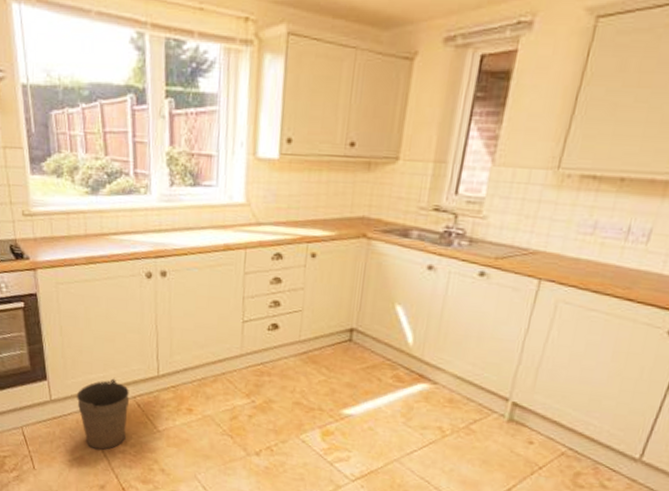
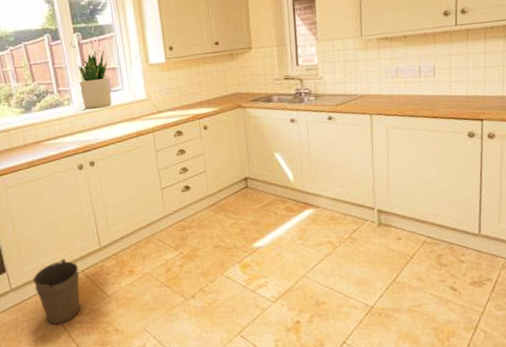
planter: none [162,127,202,207] -> present [77,50,112,110]

